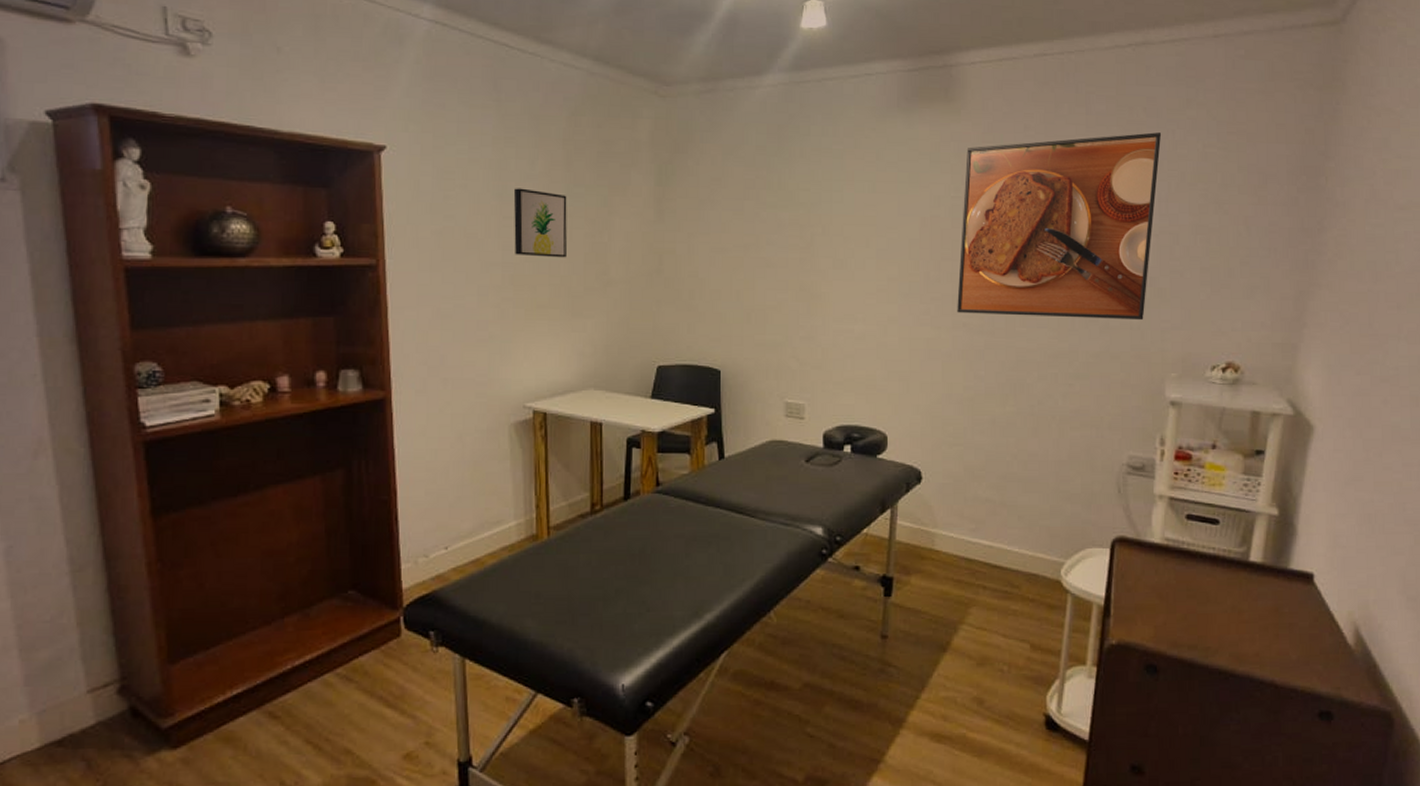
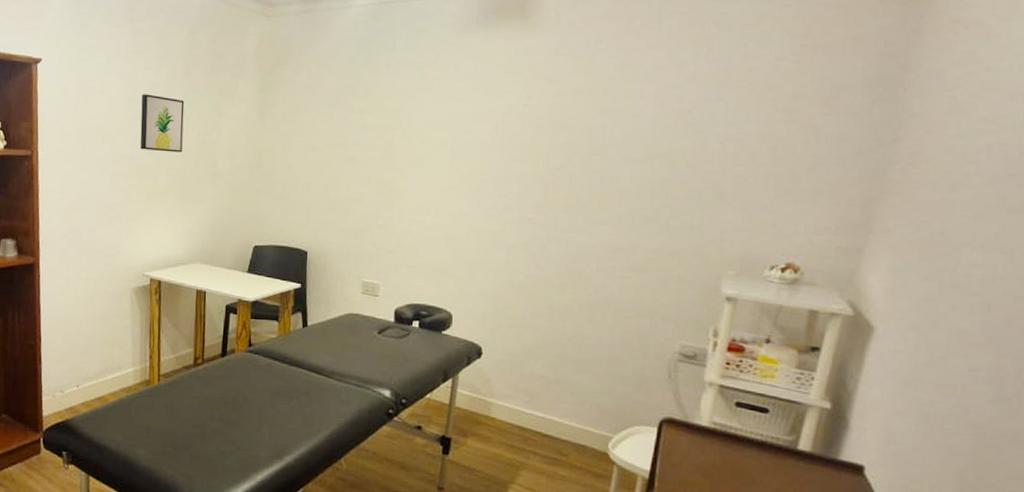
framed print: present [957,132,1162,321] -> none [523,46,733,221]

